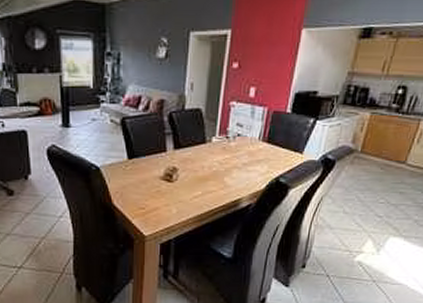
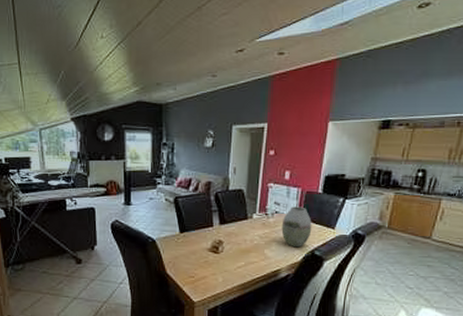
vase: none [243,128,278,175] -> present [281,206,312,248]

